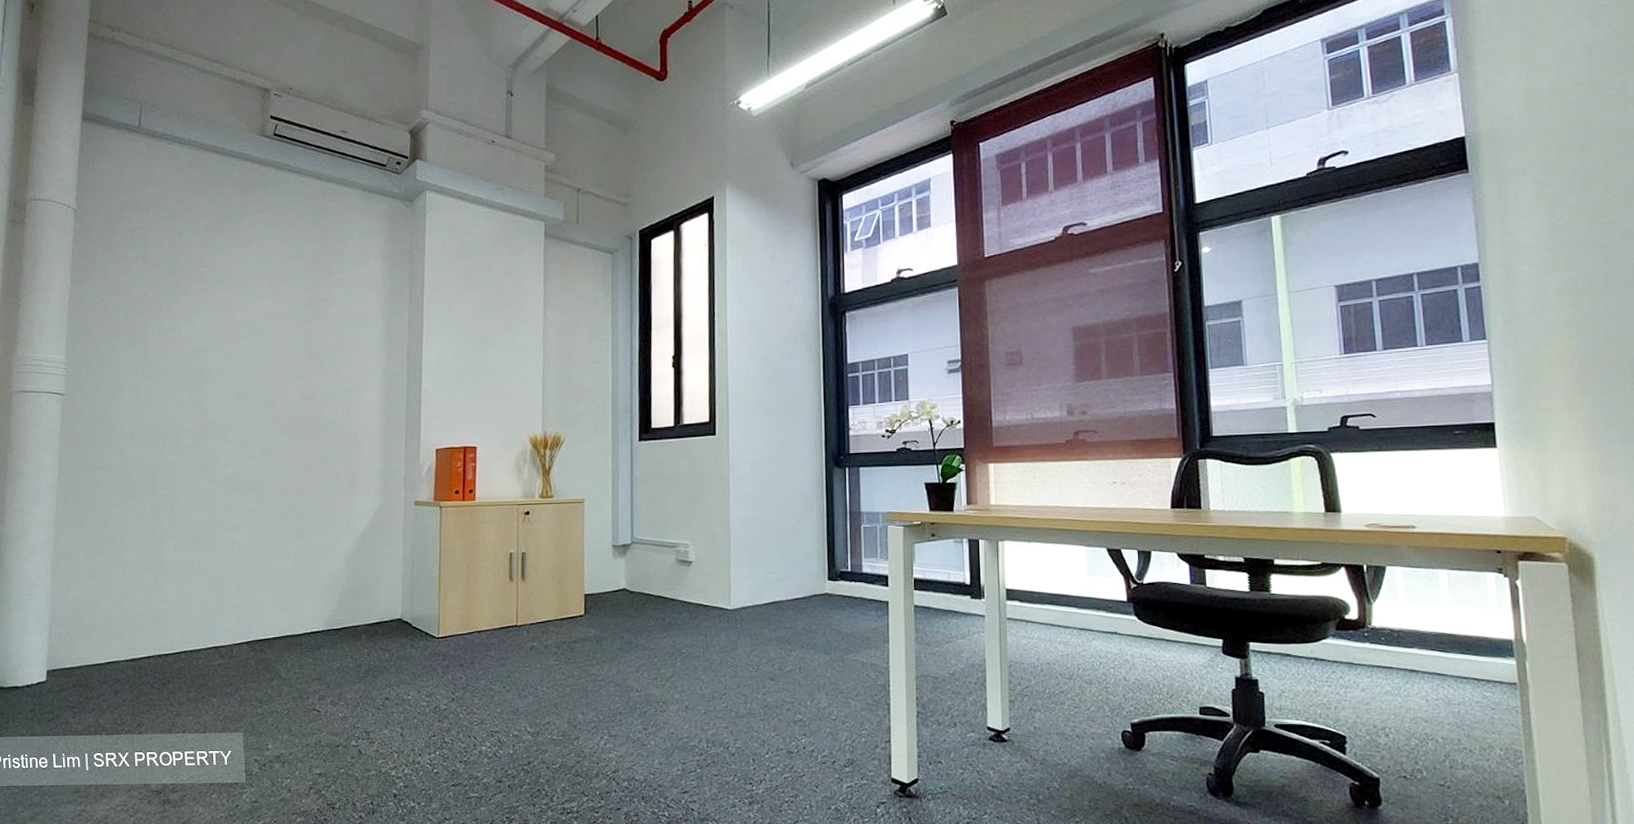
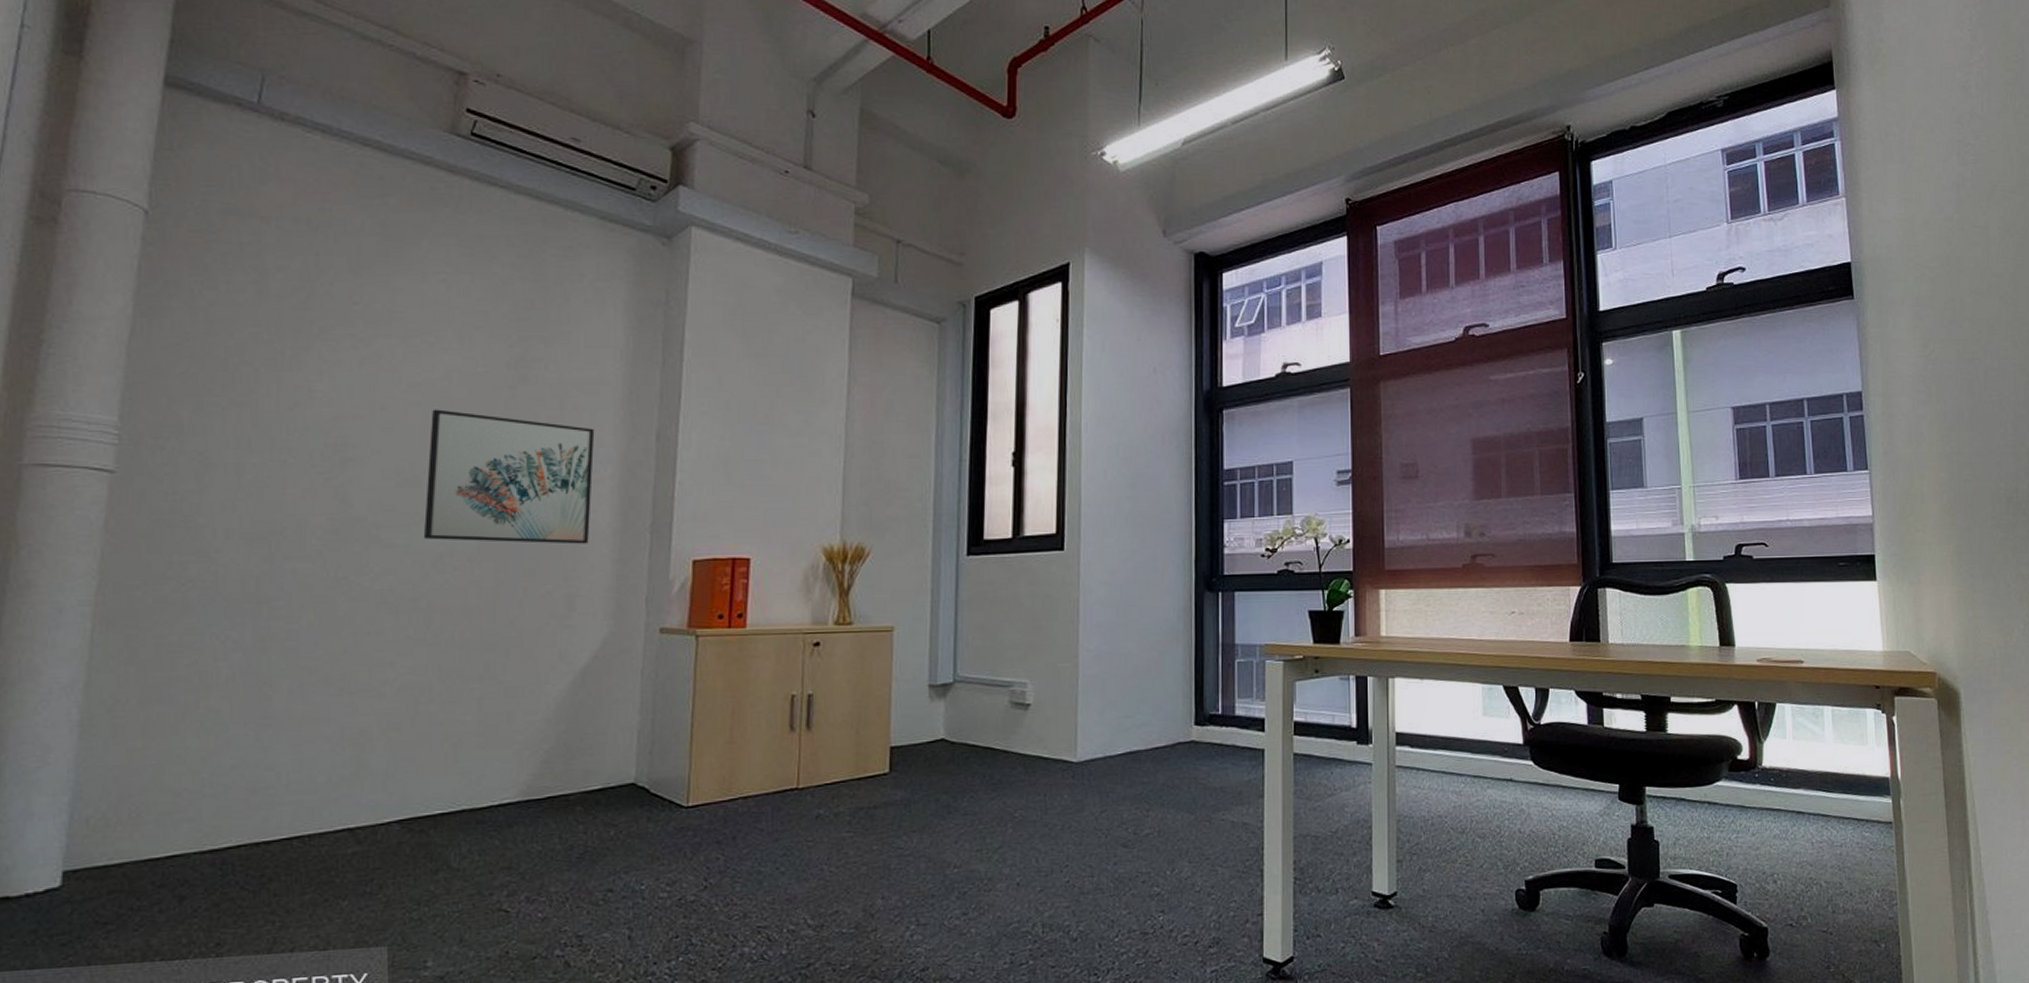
wall art: none [254,341,365,439] -> present [423,409,595,544]

